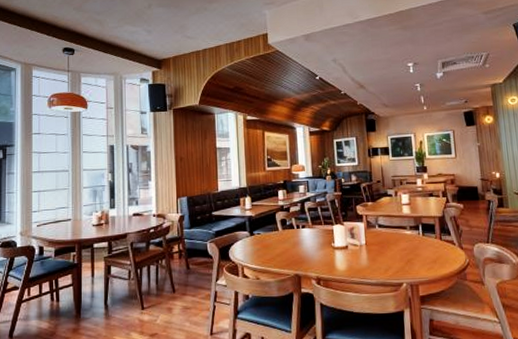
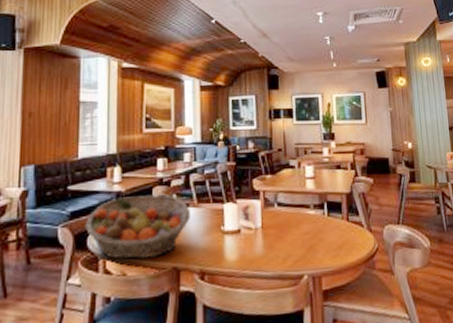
fruit basket: none [226,219,307,267] -> present [84,195,190,259]

